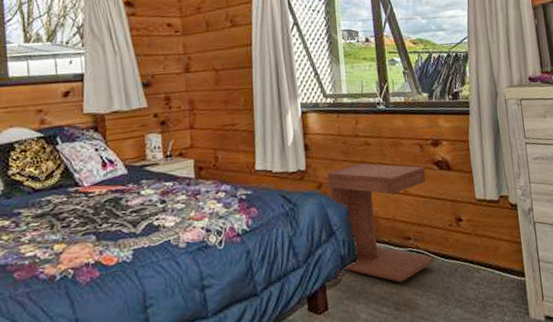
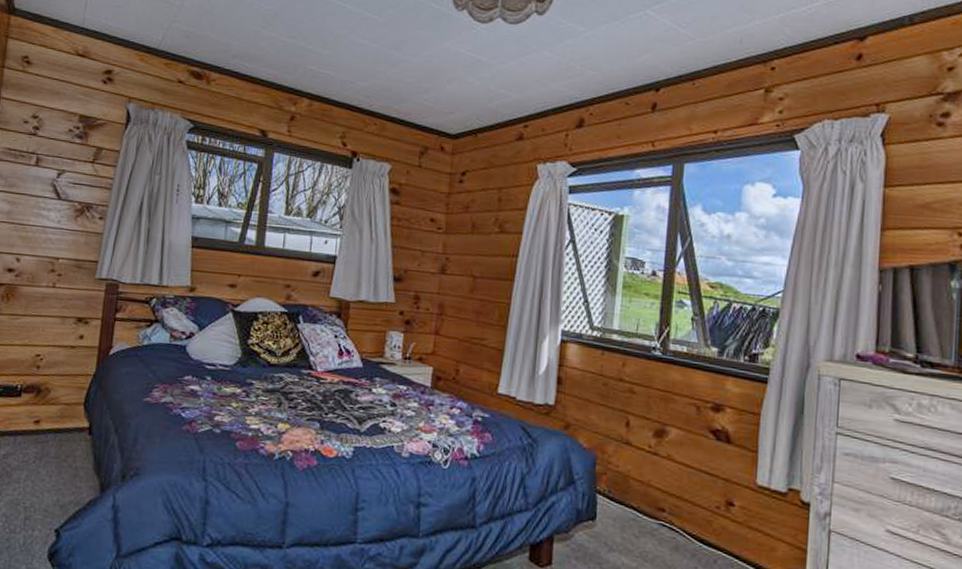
side table: present [327,163,434,283] -> none [576,411,698,558]

